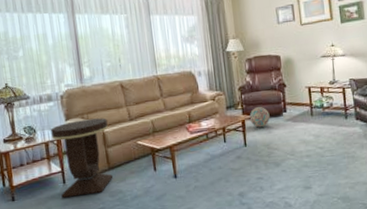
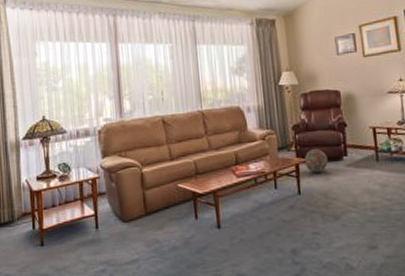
side table: present [51,118,113,198] -> none [86,156,149,245]

